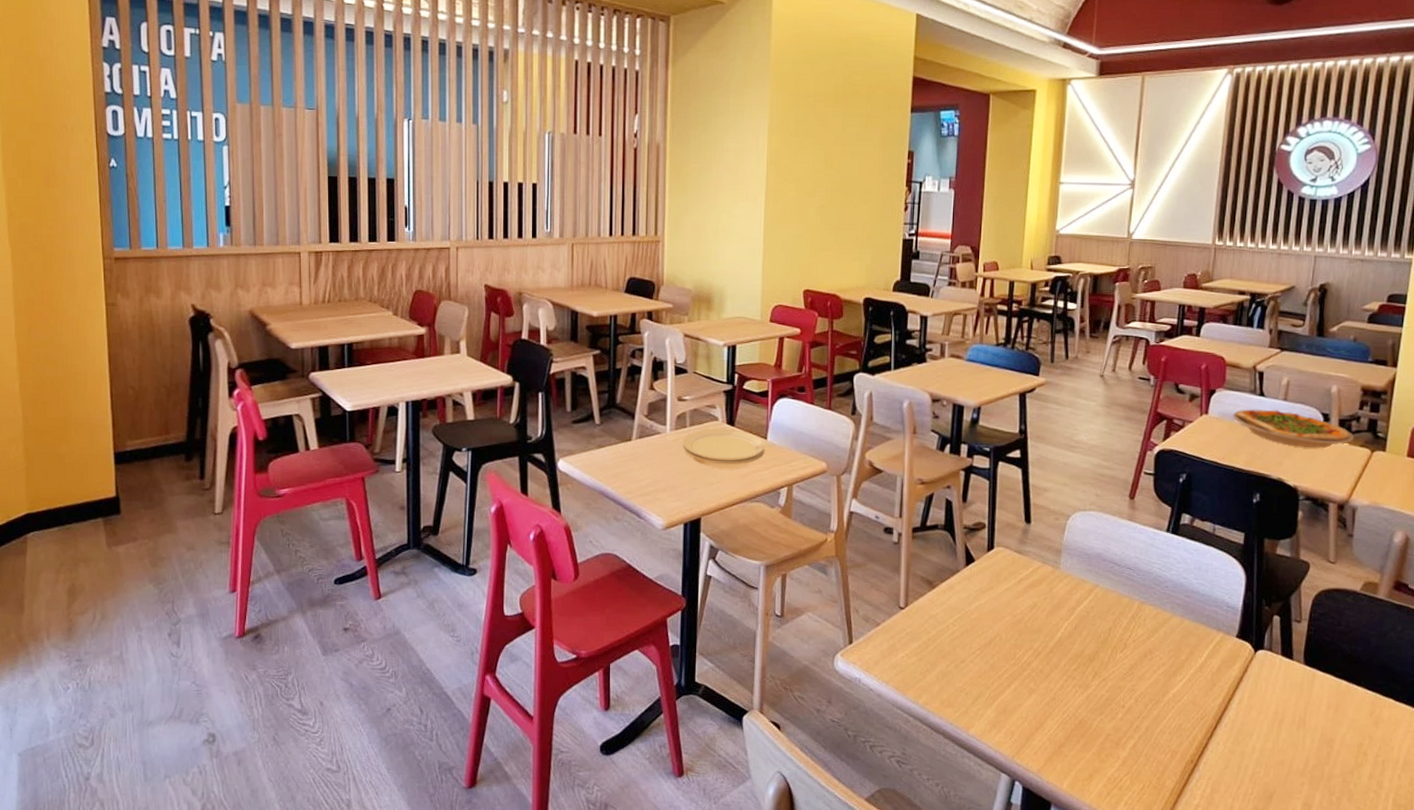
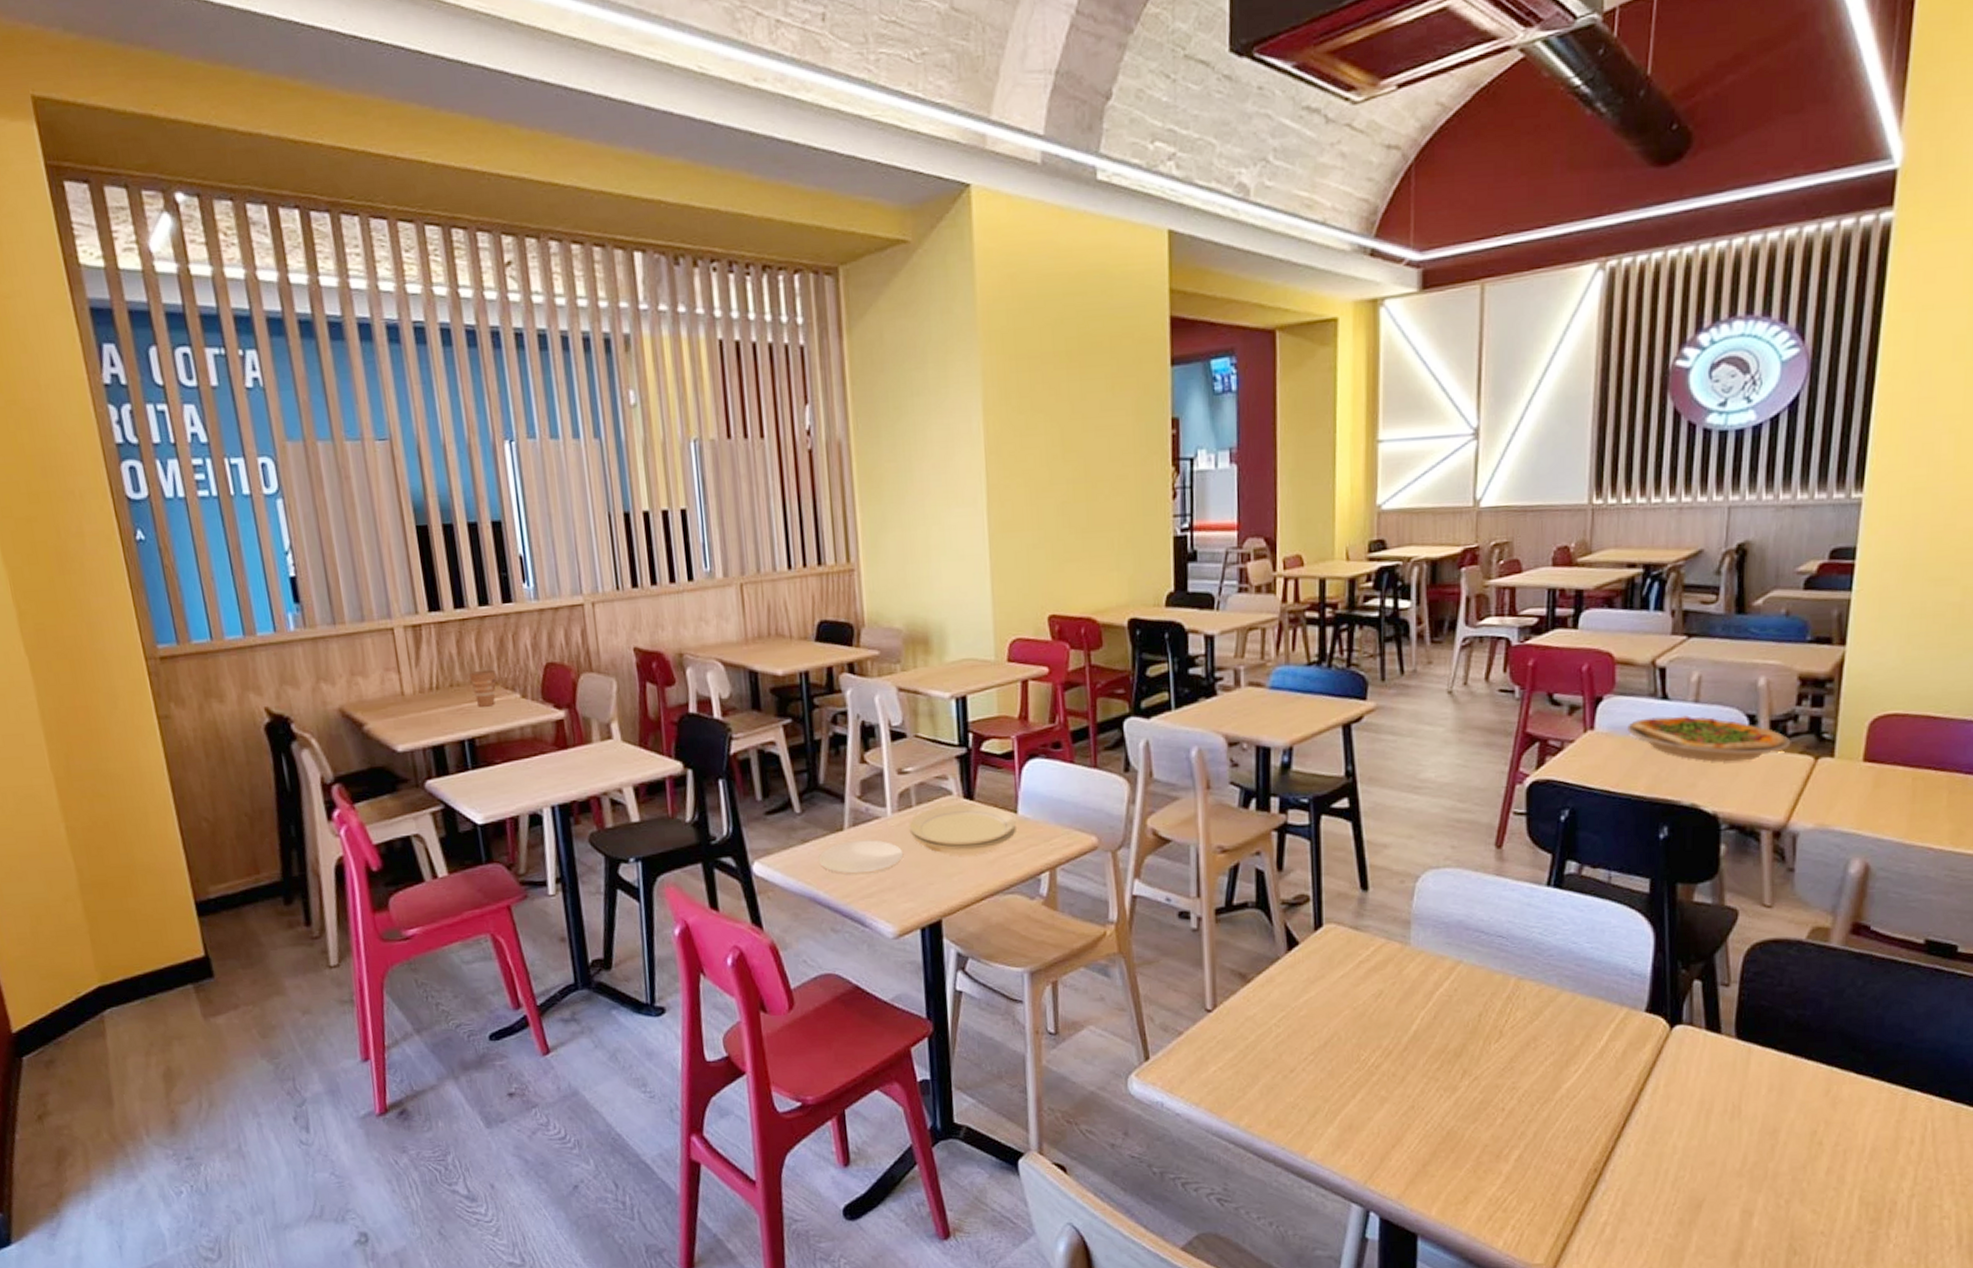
cup: none [355,291,376,320] -> present [469,669,497,707]
plate: none [610,450,676,477] -> present [818,839,904,876]

